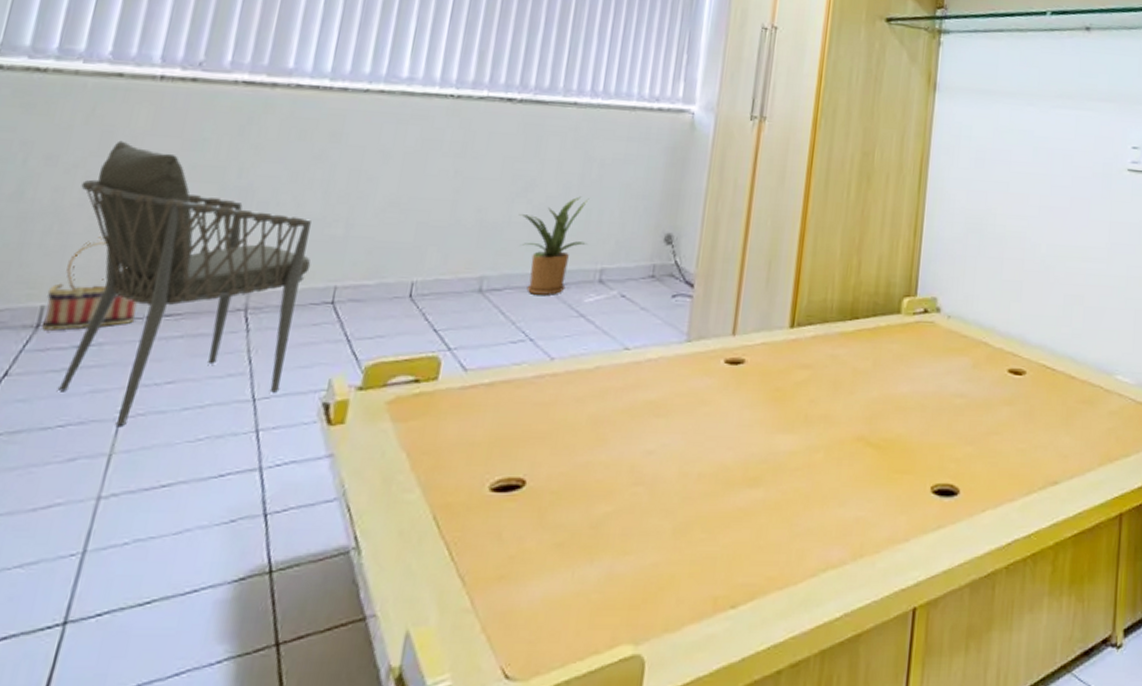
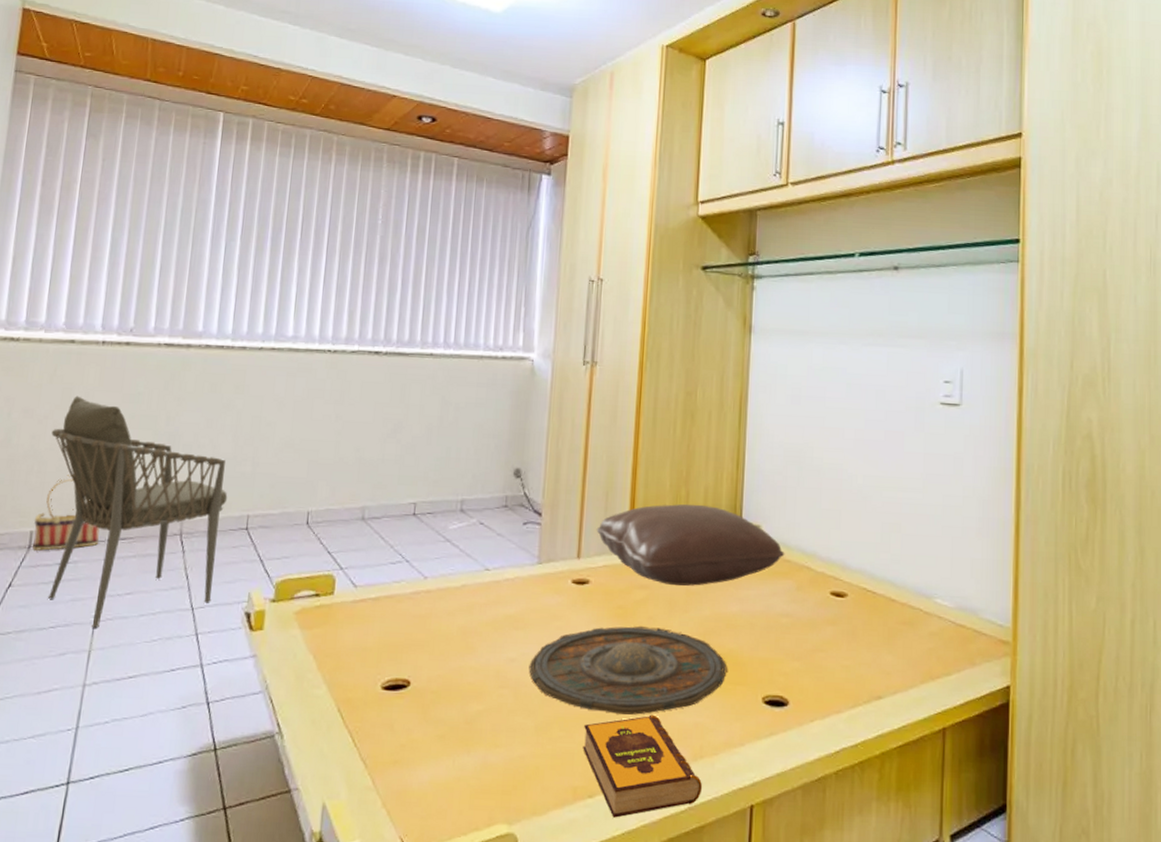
house plant: present [518,196,590,295] -> none [390,436,449,523]
tray: none [668,411,894,511] -> present [528,626,727,715]
hardback book: none [727,510,861,630] -> present [583,714,703,818]
pillow: none [755,274,962,366] -> present [596,504,785,586]

